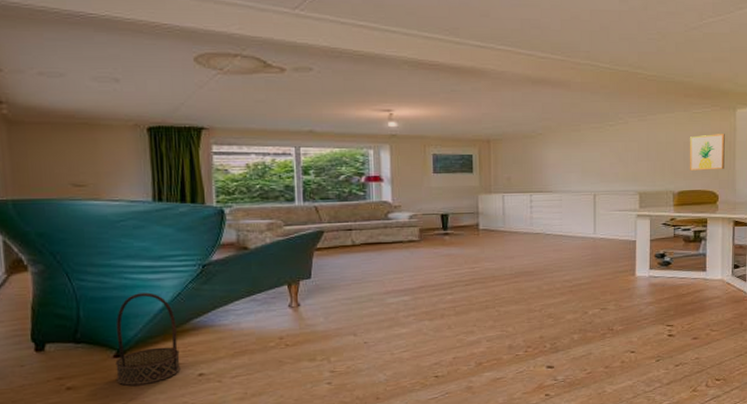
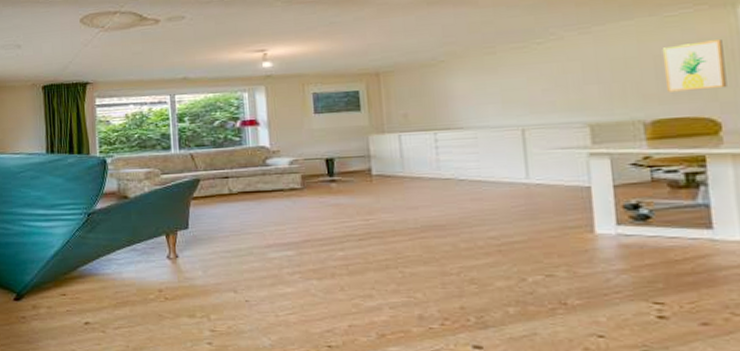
basket: present [115,292,181,387] -> none [15,239,69,330]

